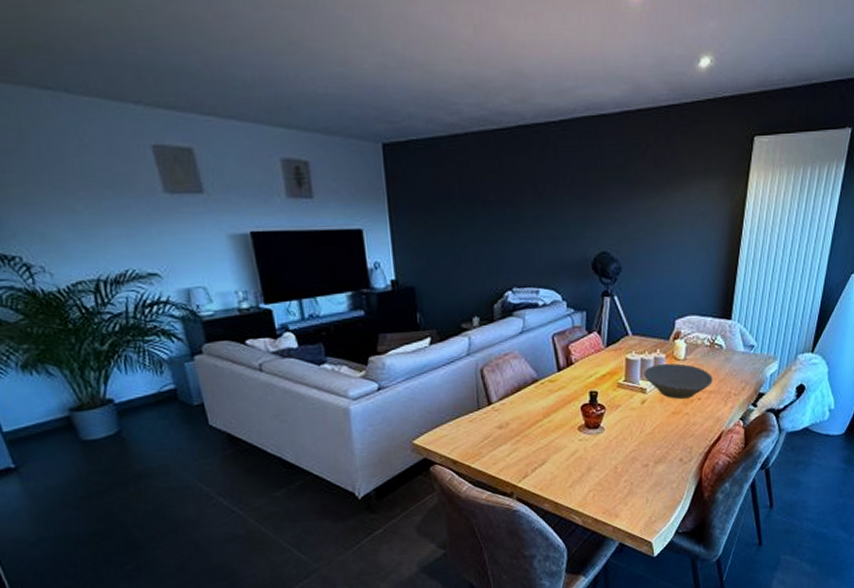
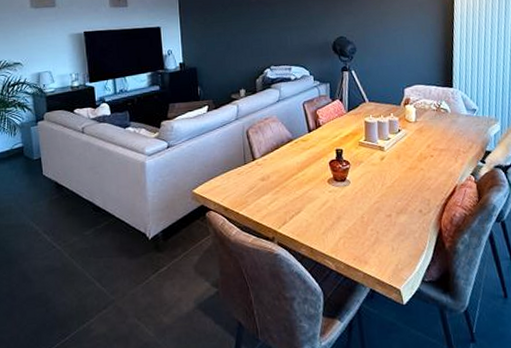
bowl: present [643,363,713,399] -> none [381,125,442,156]

